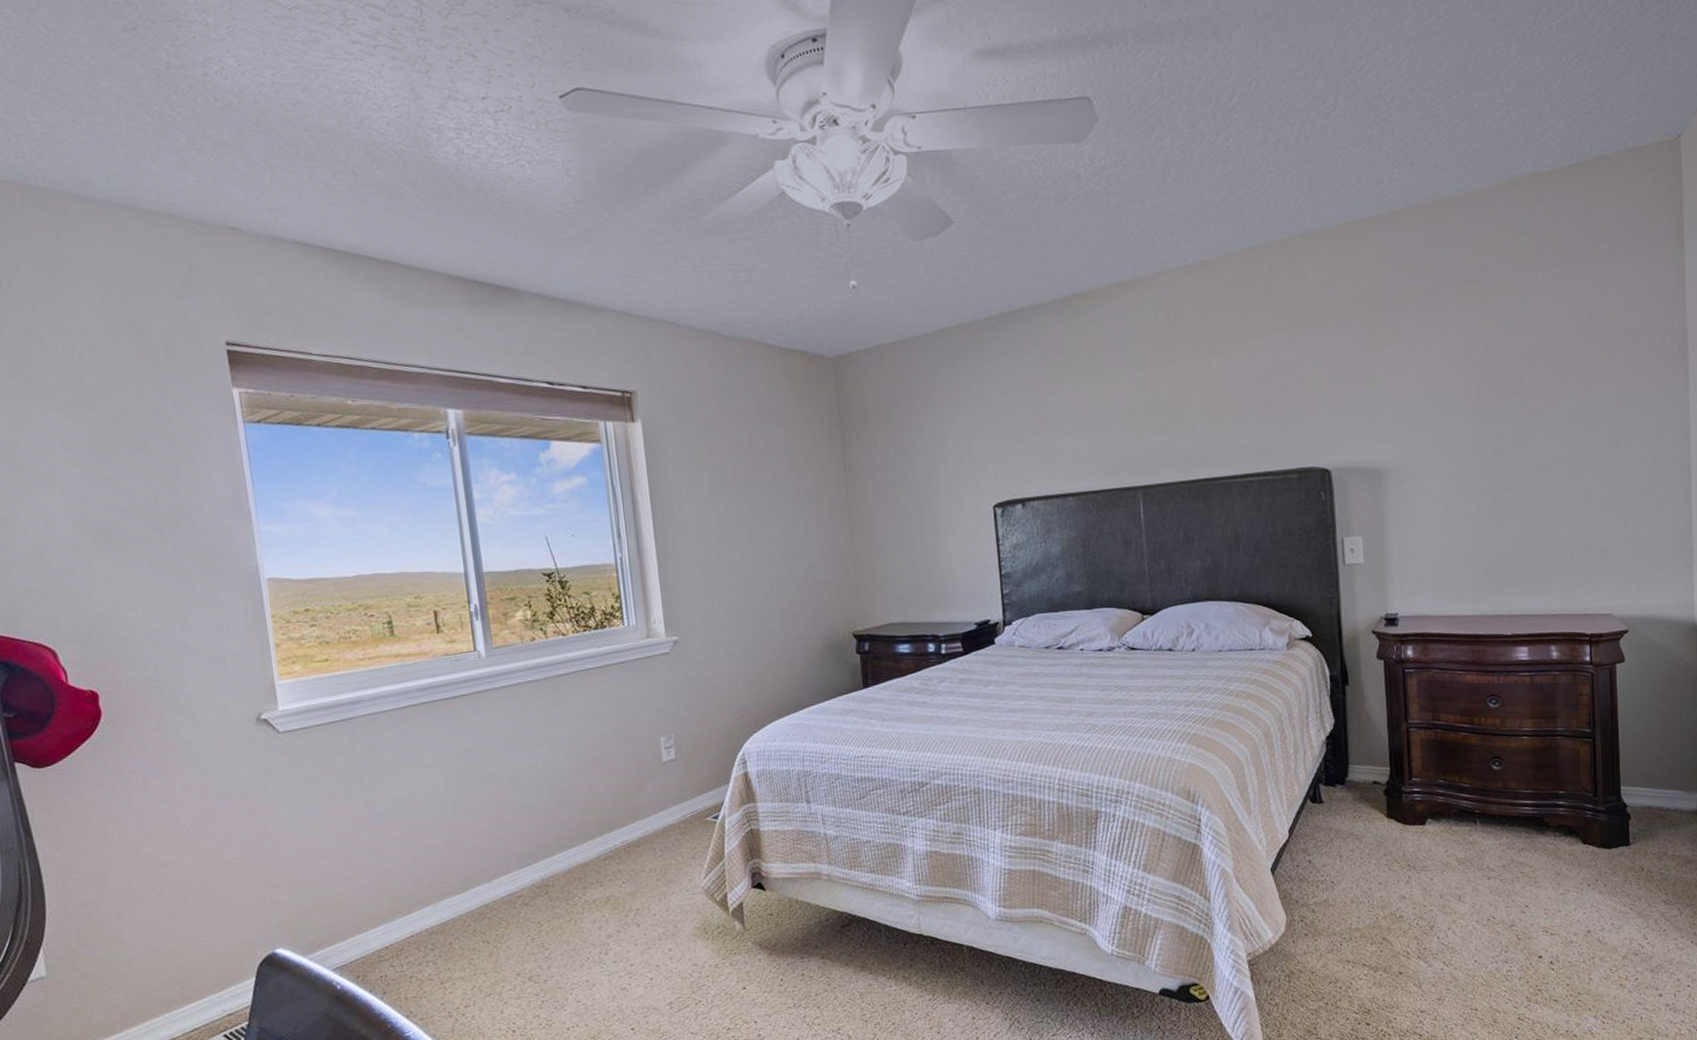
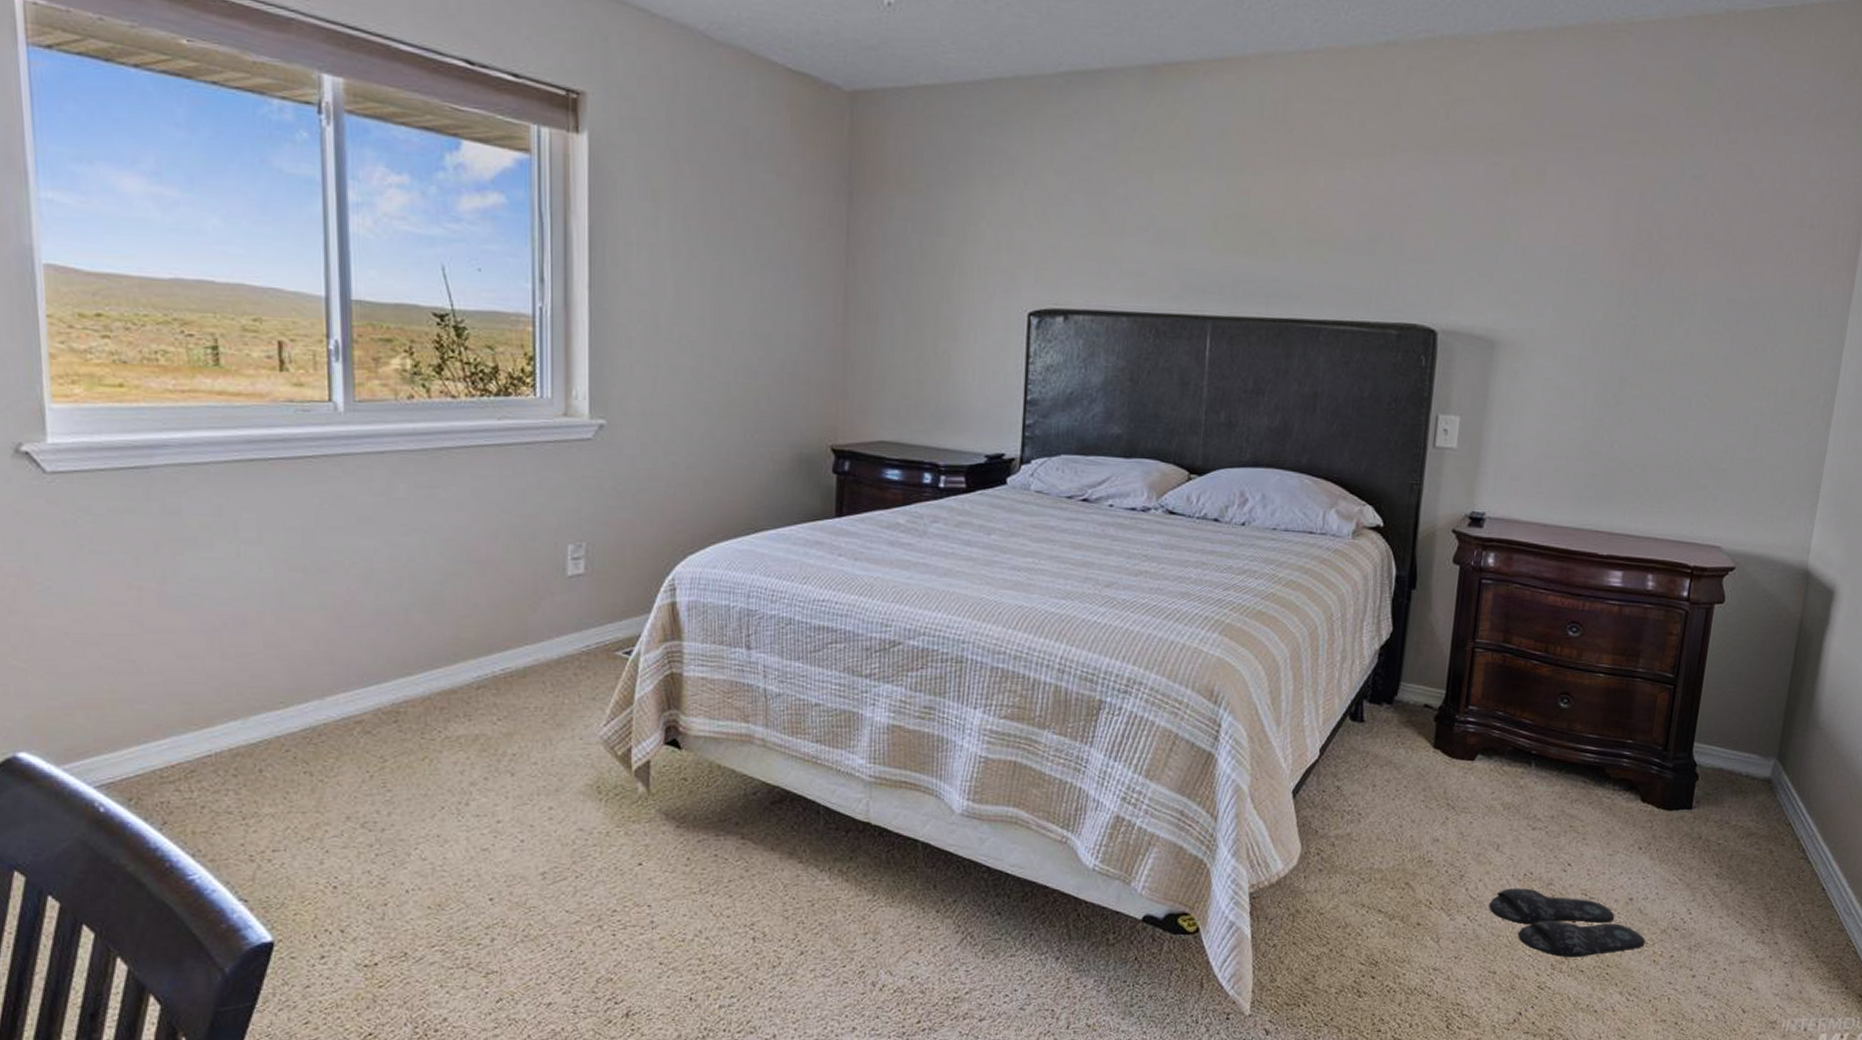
slippers: none [1461,931,1610,990] -> present [1489,888,1646,958]

